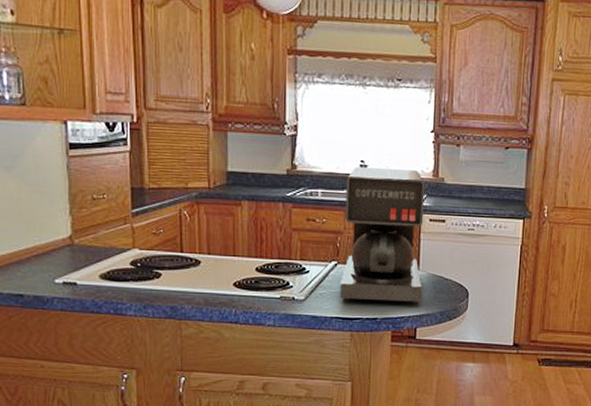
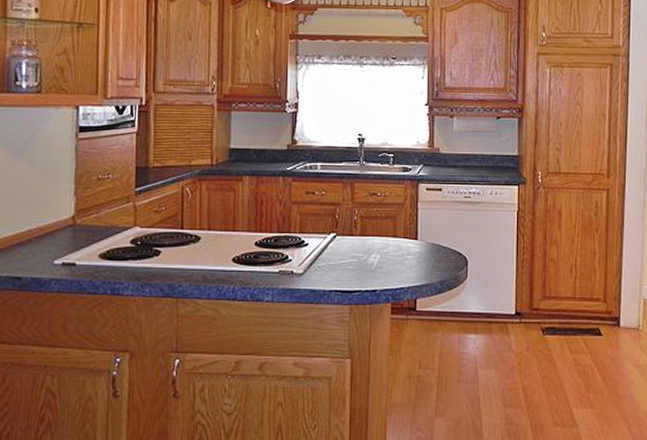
coffee maker: present [340,167,425,305] -> none [339,140,421,275]

